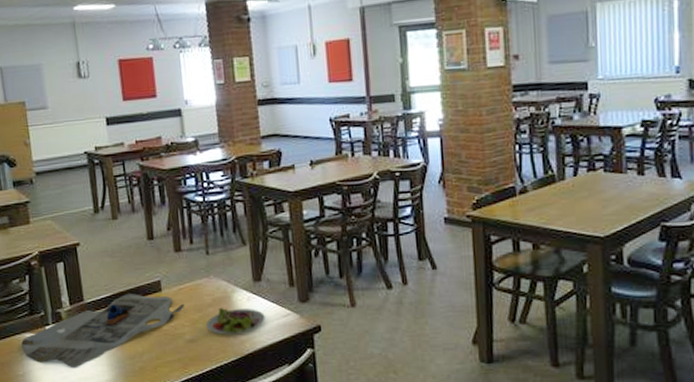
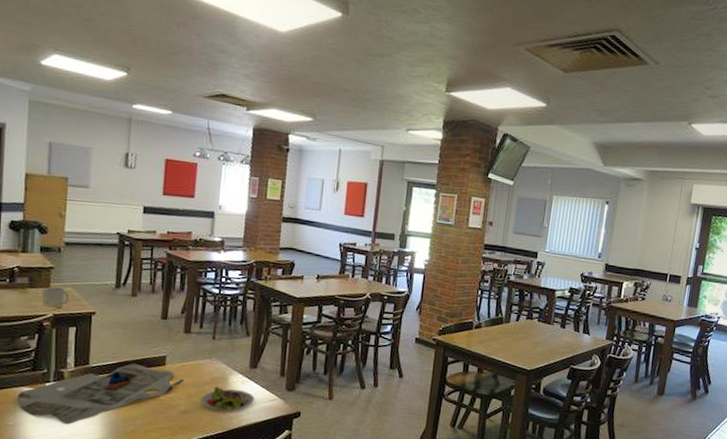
mug: none [23,221,51,247] -> present [41,287,69,309]

